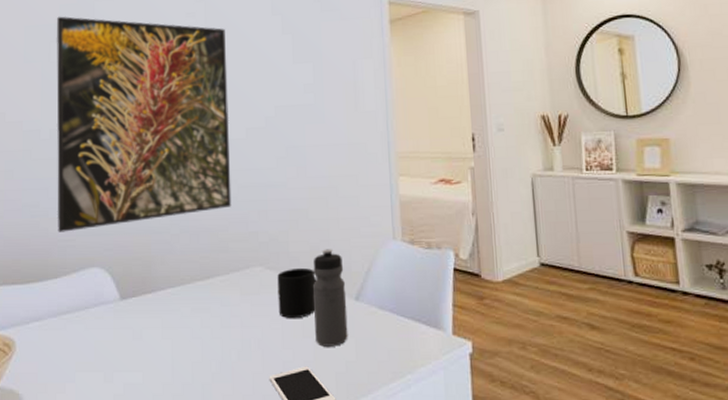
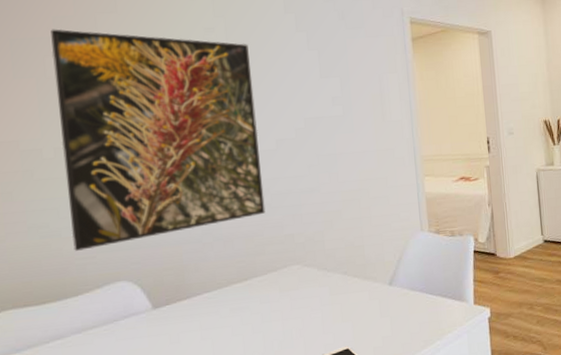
mug: present [277,267,316,319] -> none [315,262,353,308]
water bottle: present [312,249,348,347] -> none [349,243,384,328]

